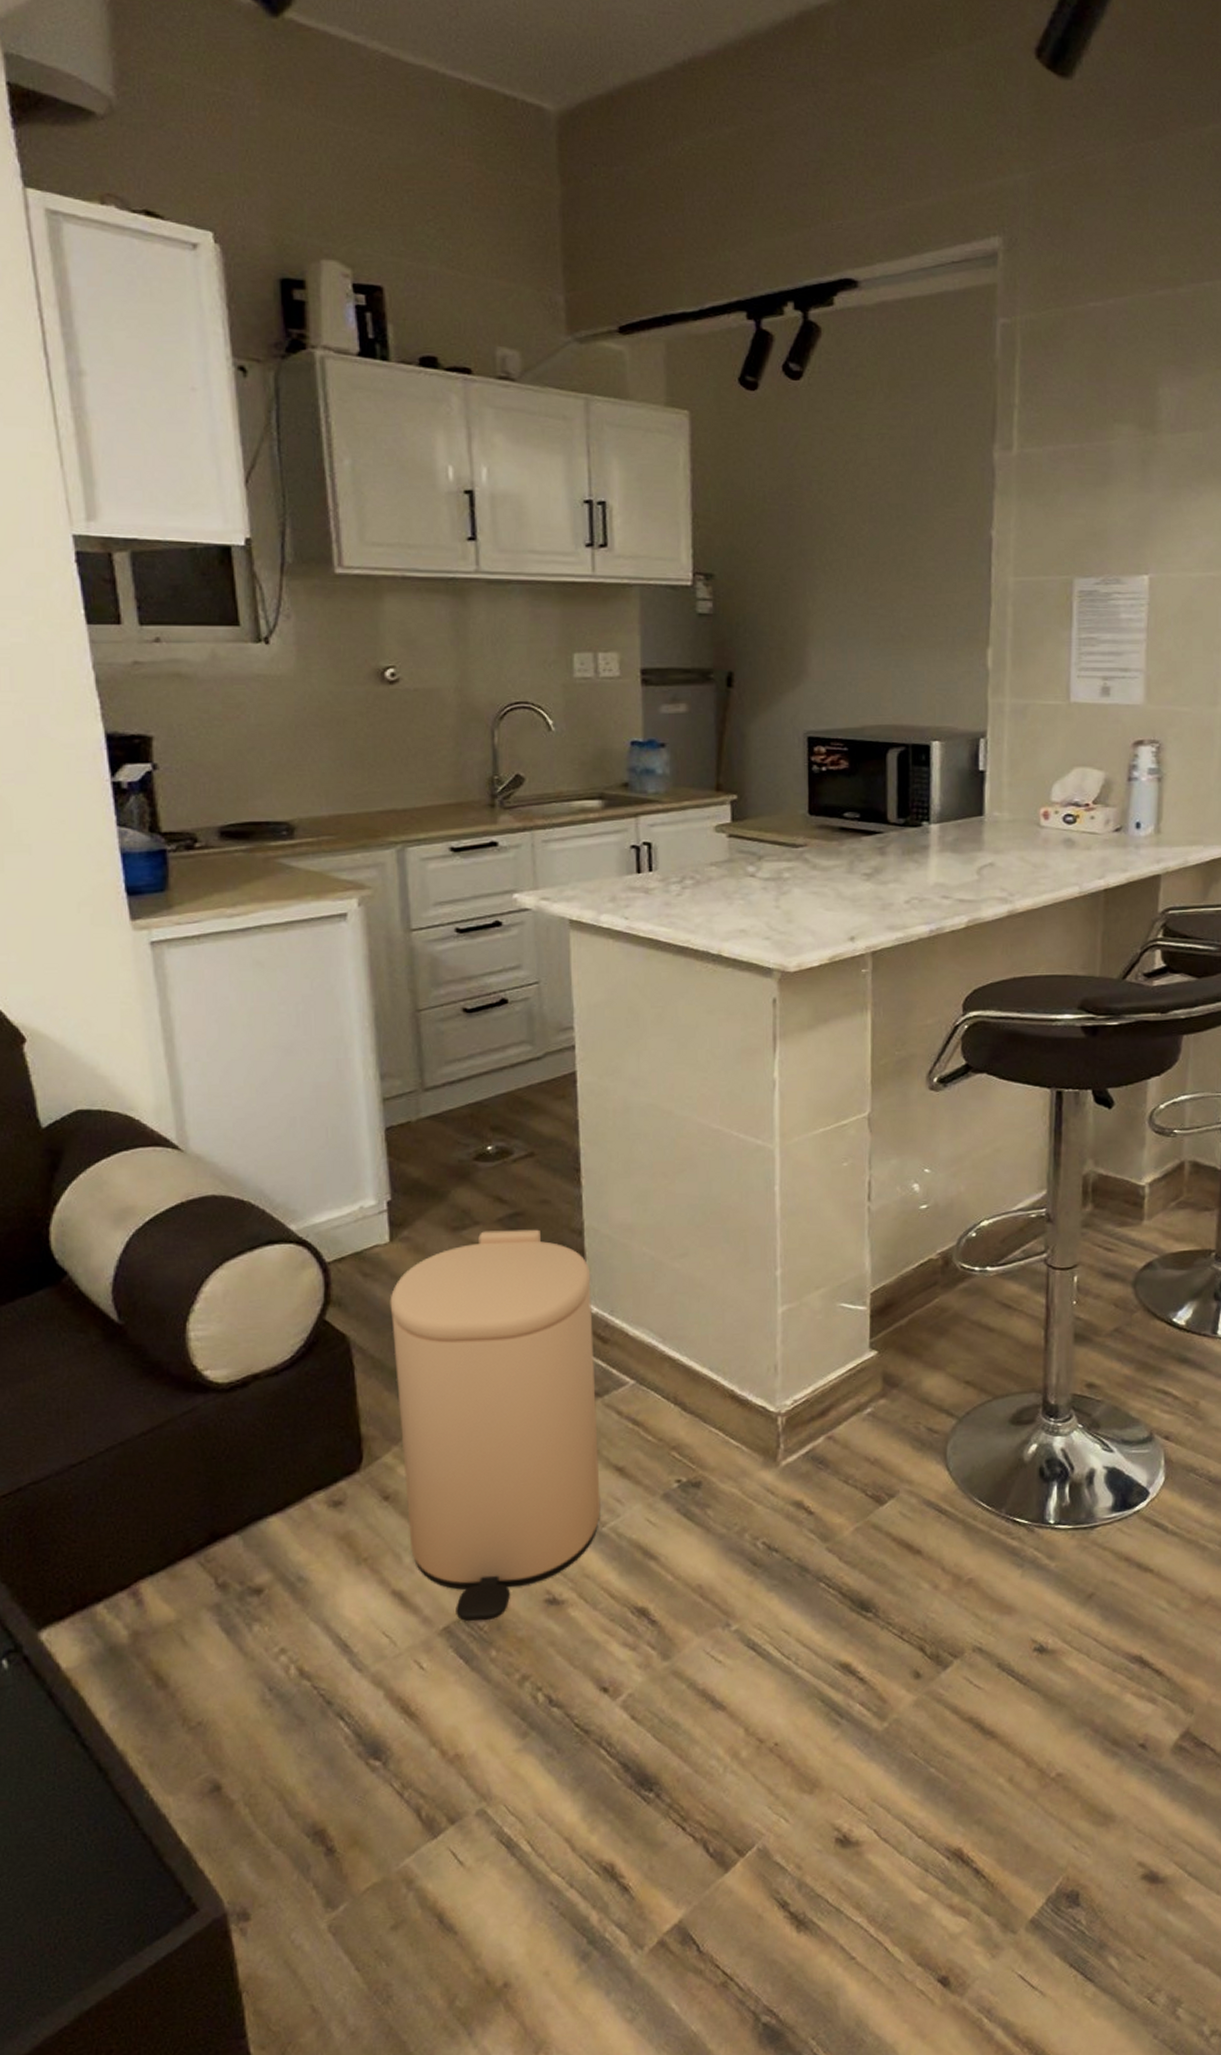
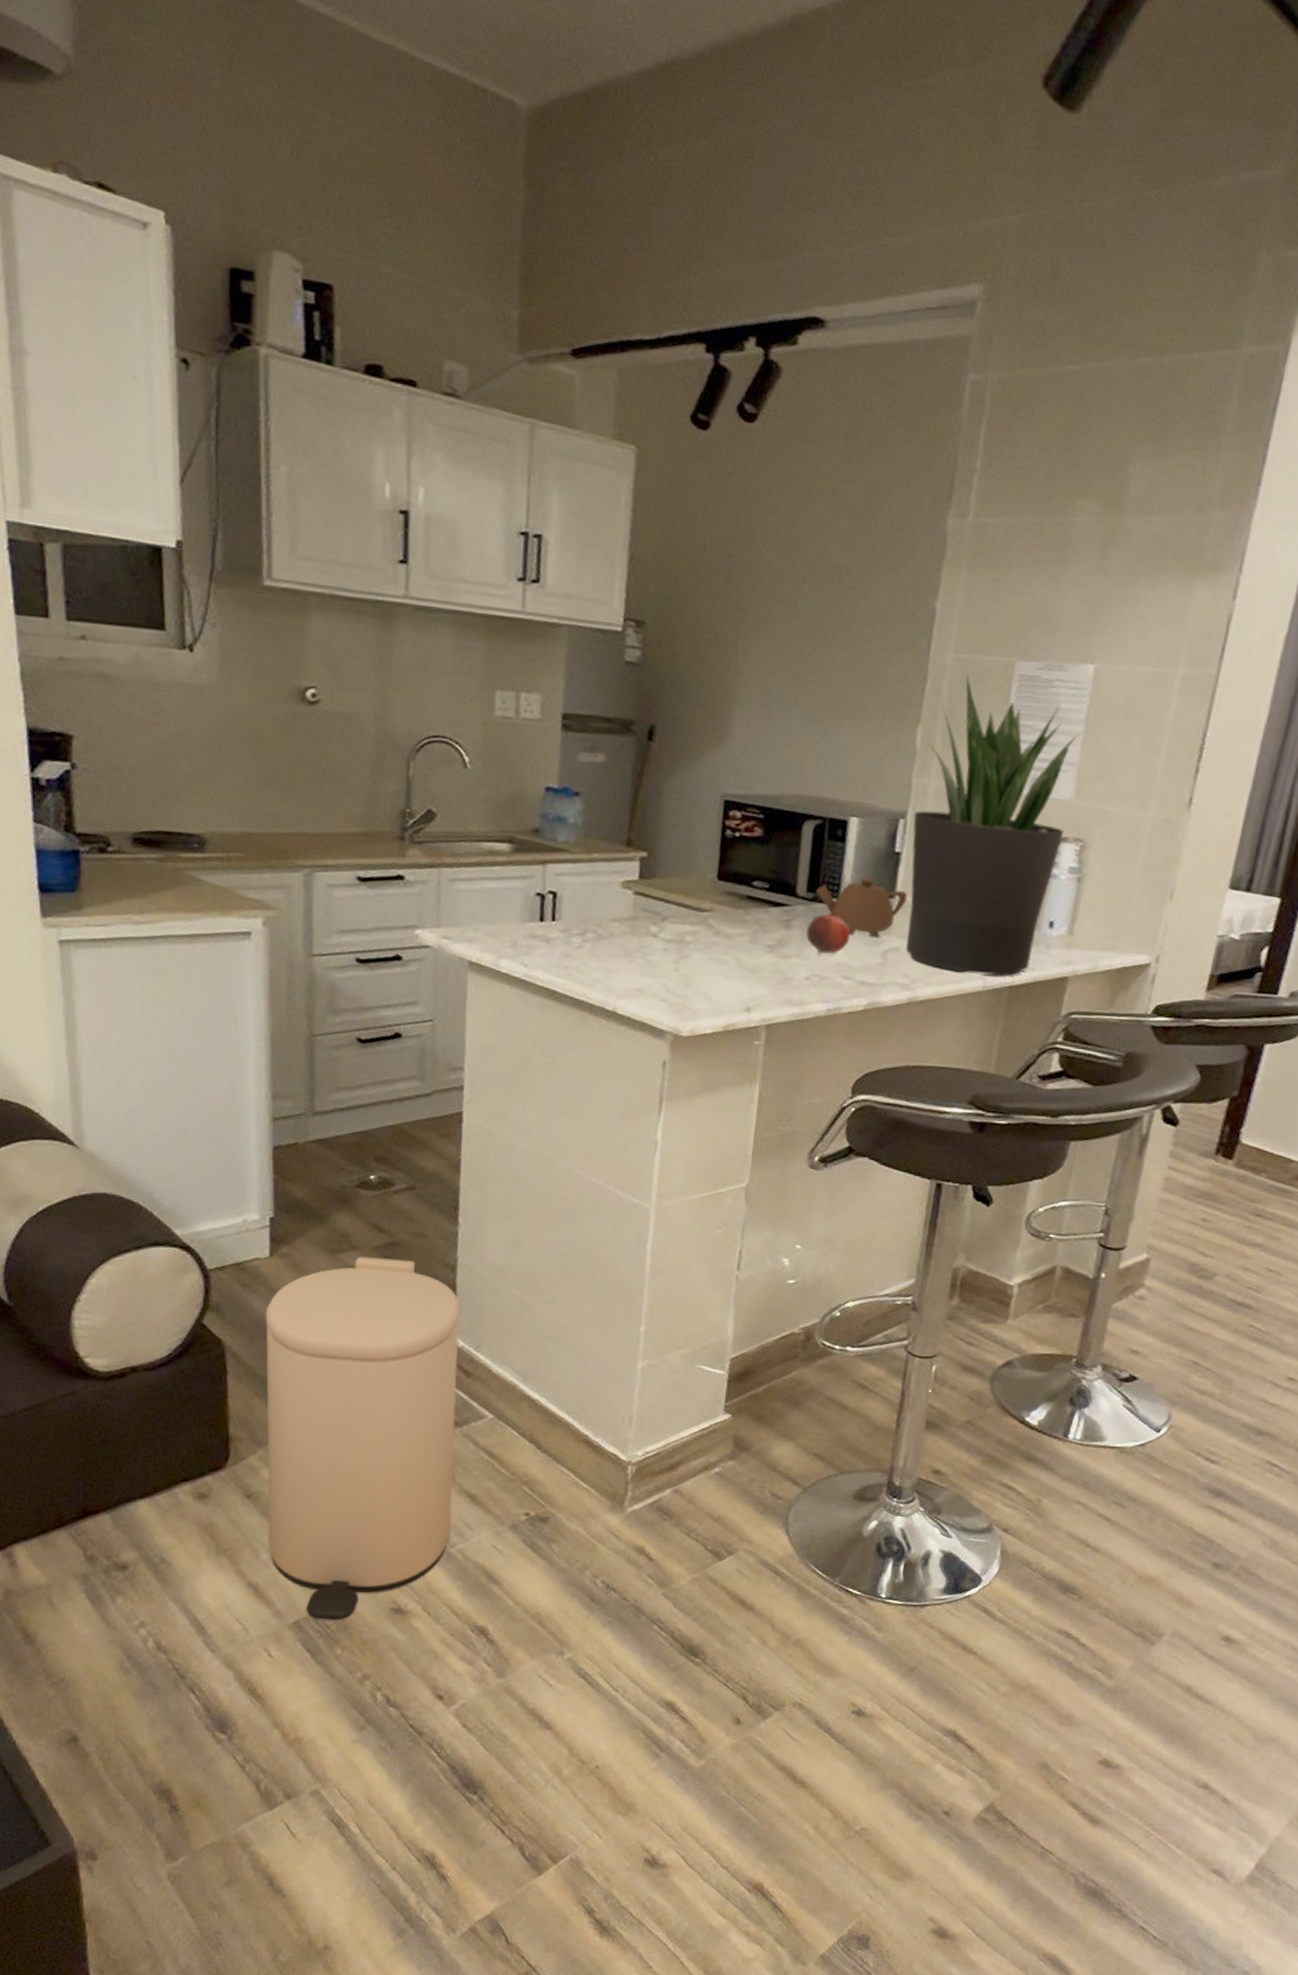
fruit: none [902,829,945,877] -> present [806,906,851,954]
teapot: none [907,799,996,855] -> present [816,878,908,937]
planter: none [993,595,1142,881] -> present [905,674,1079,976]

